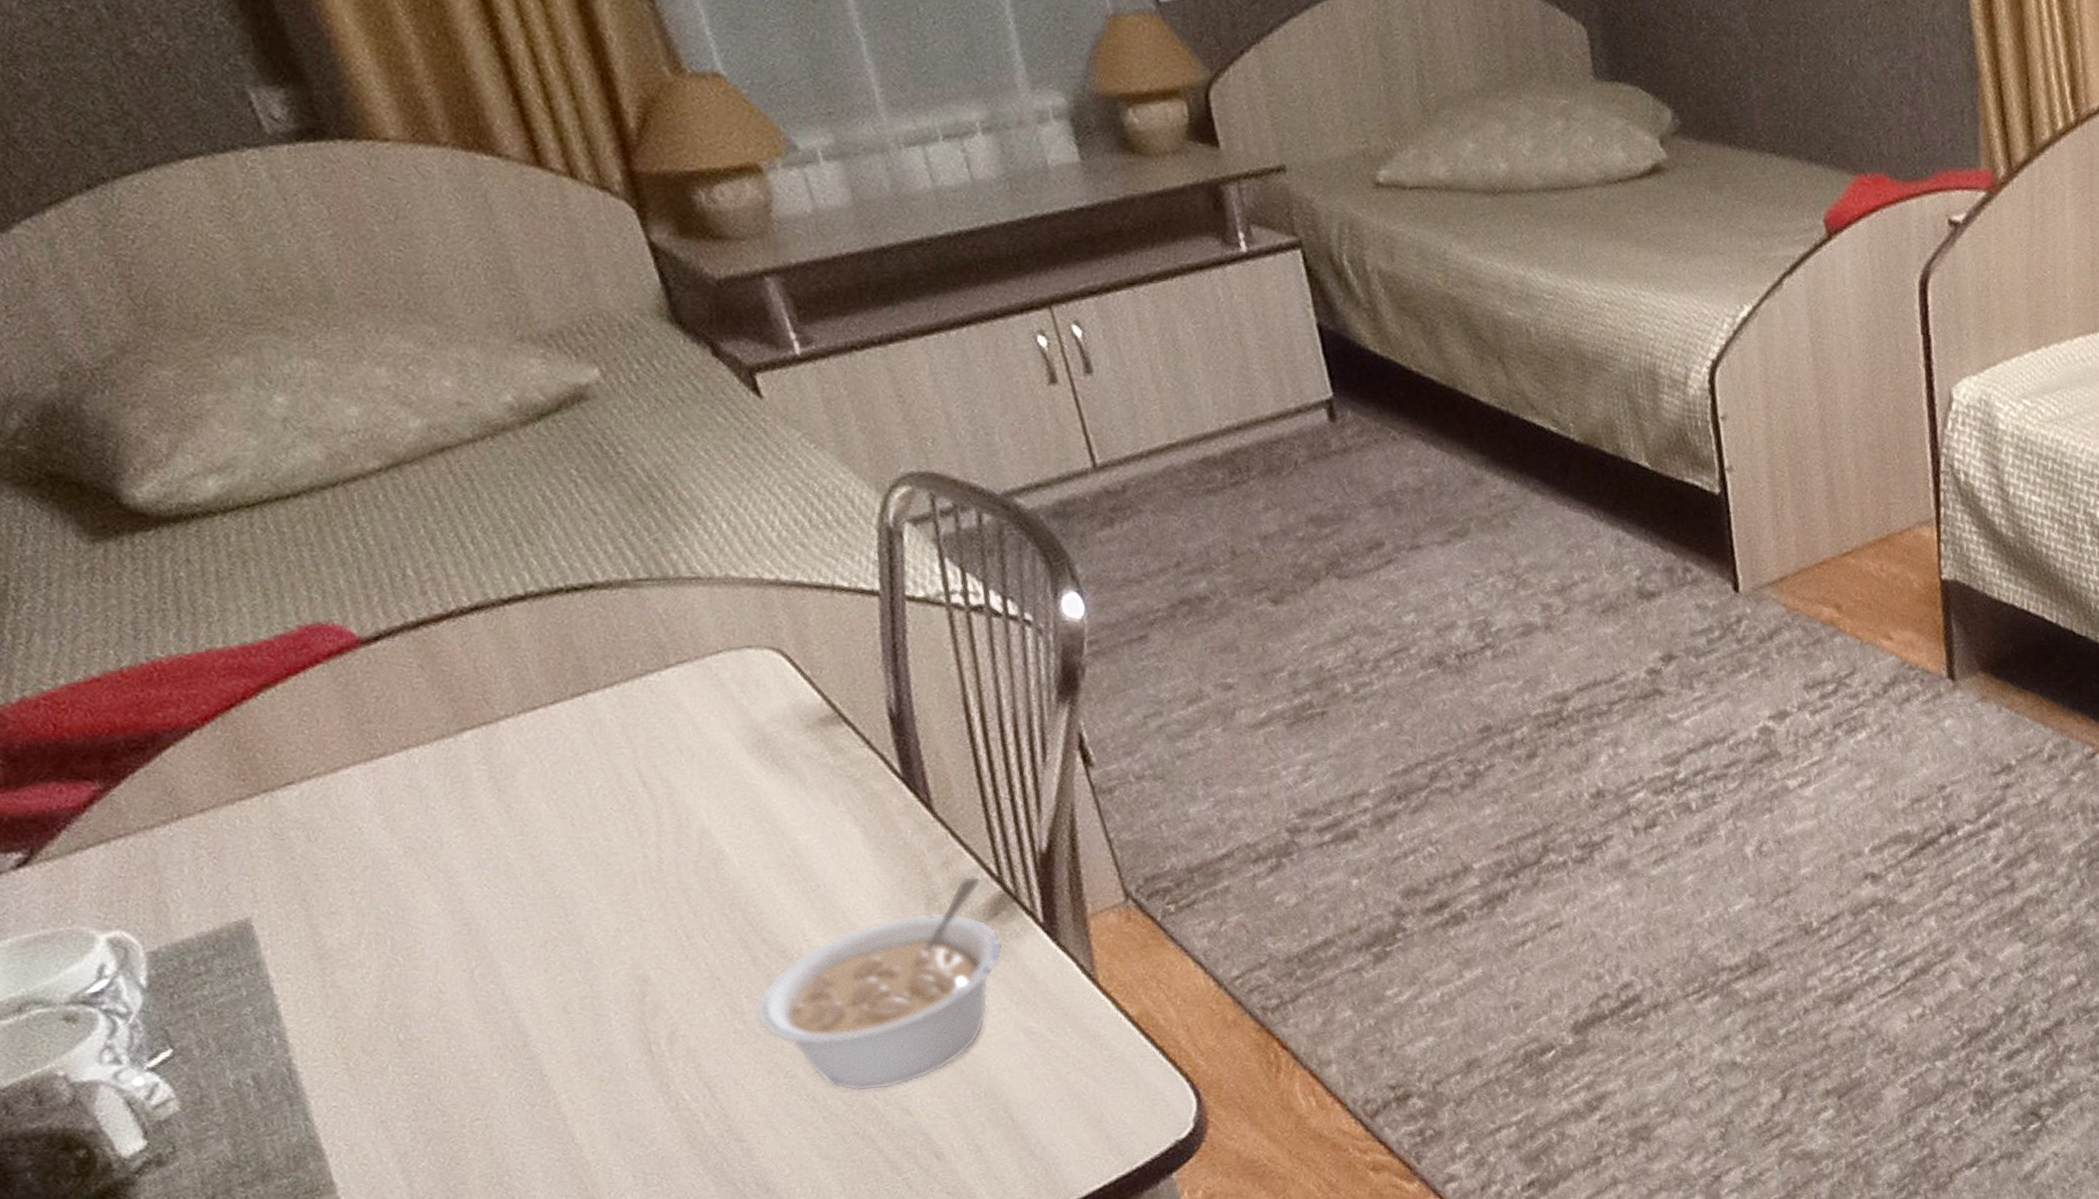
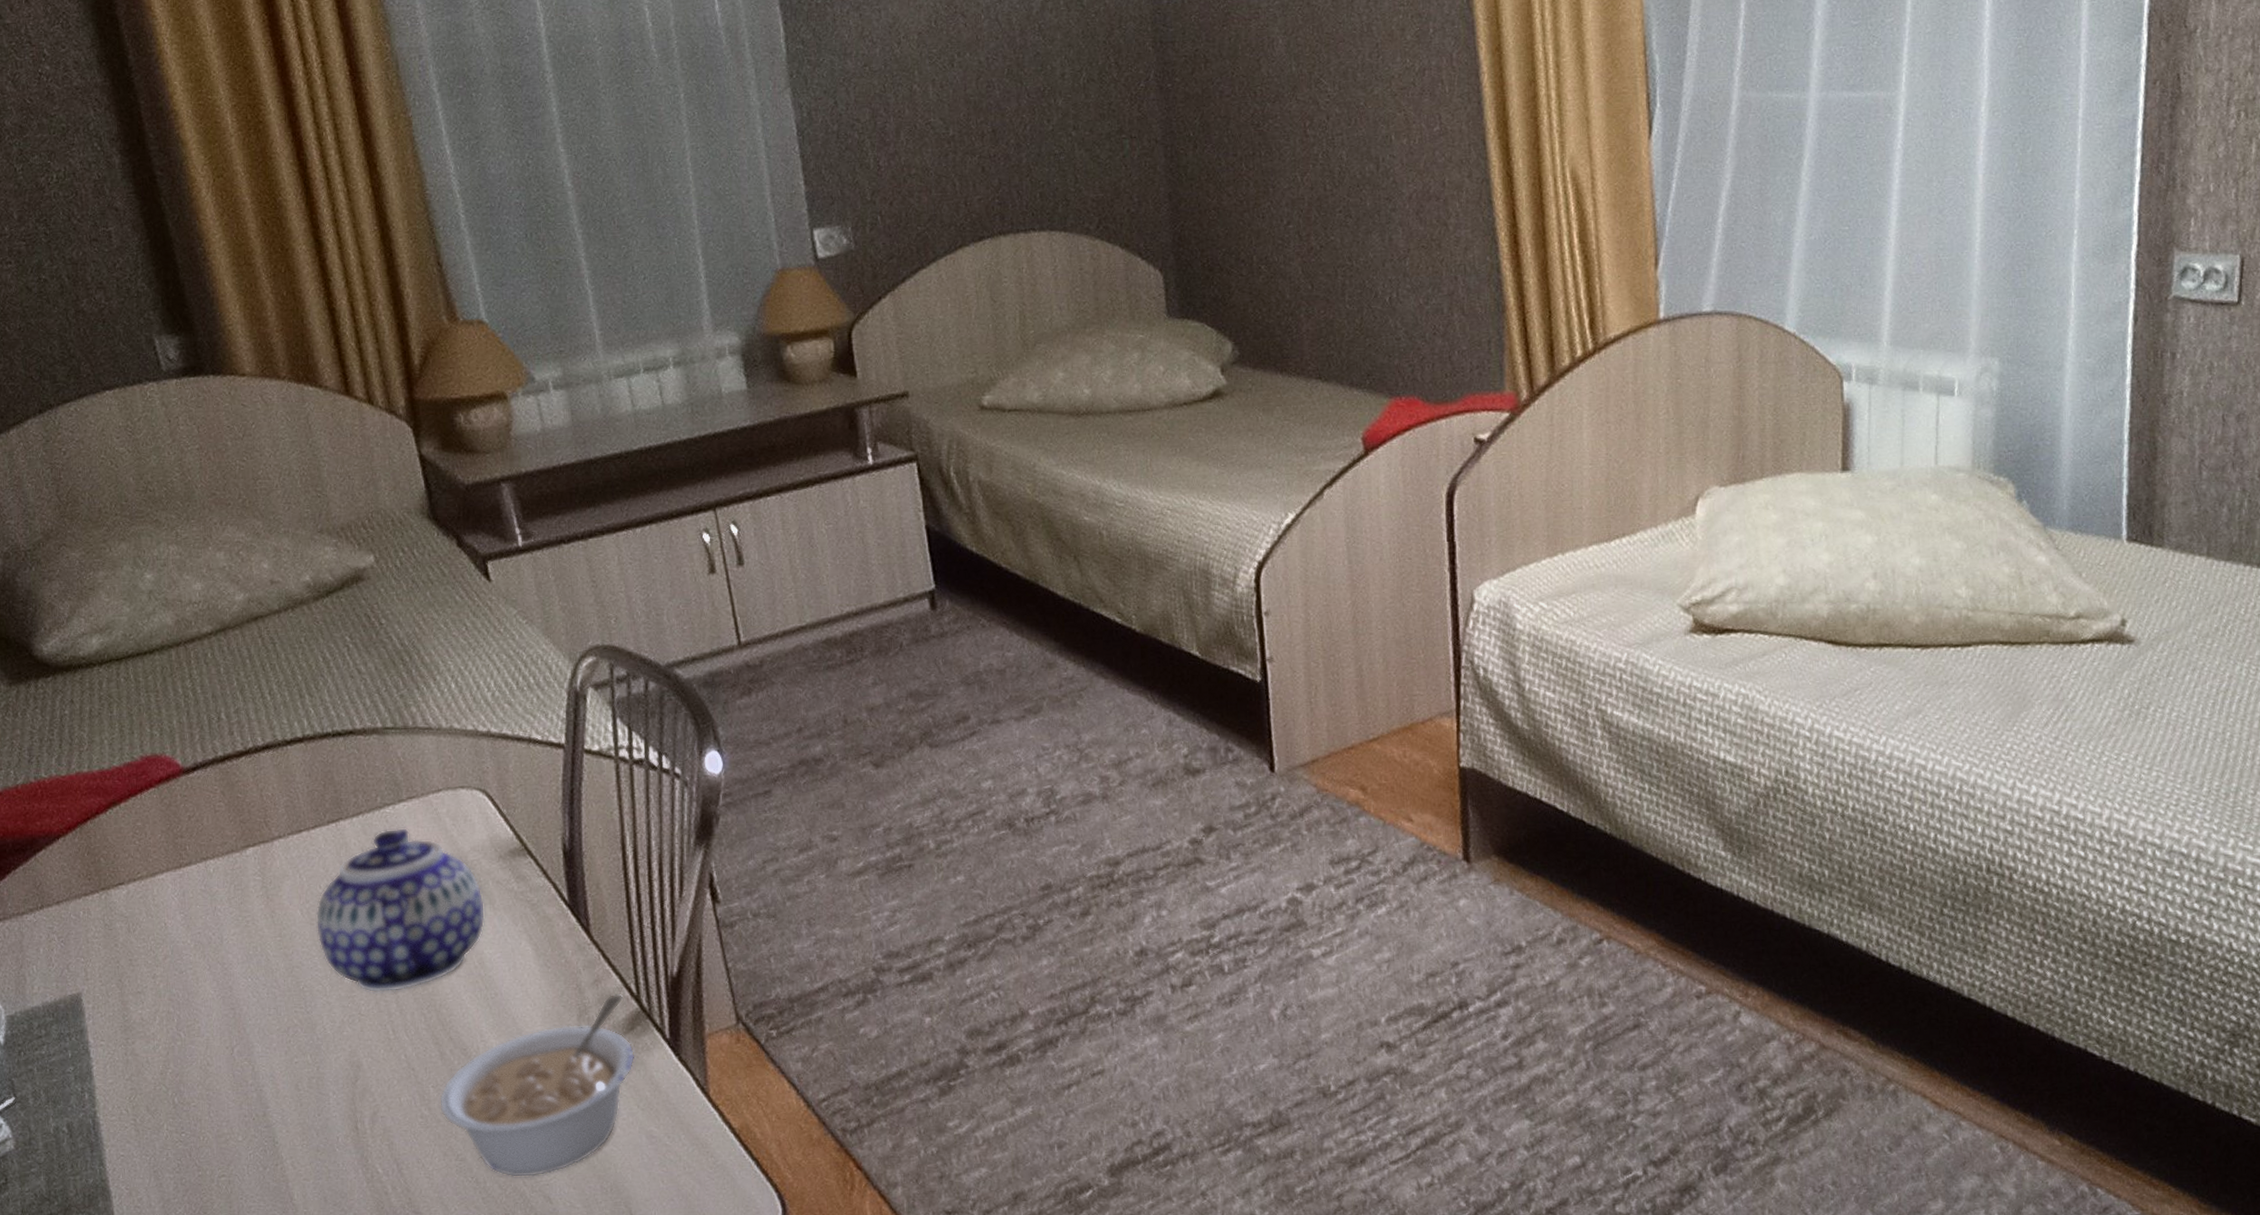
teapot: none [567,697,795,894] -> present [315,827,486,993]

